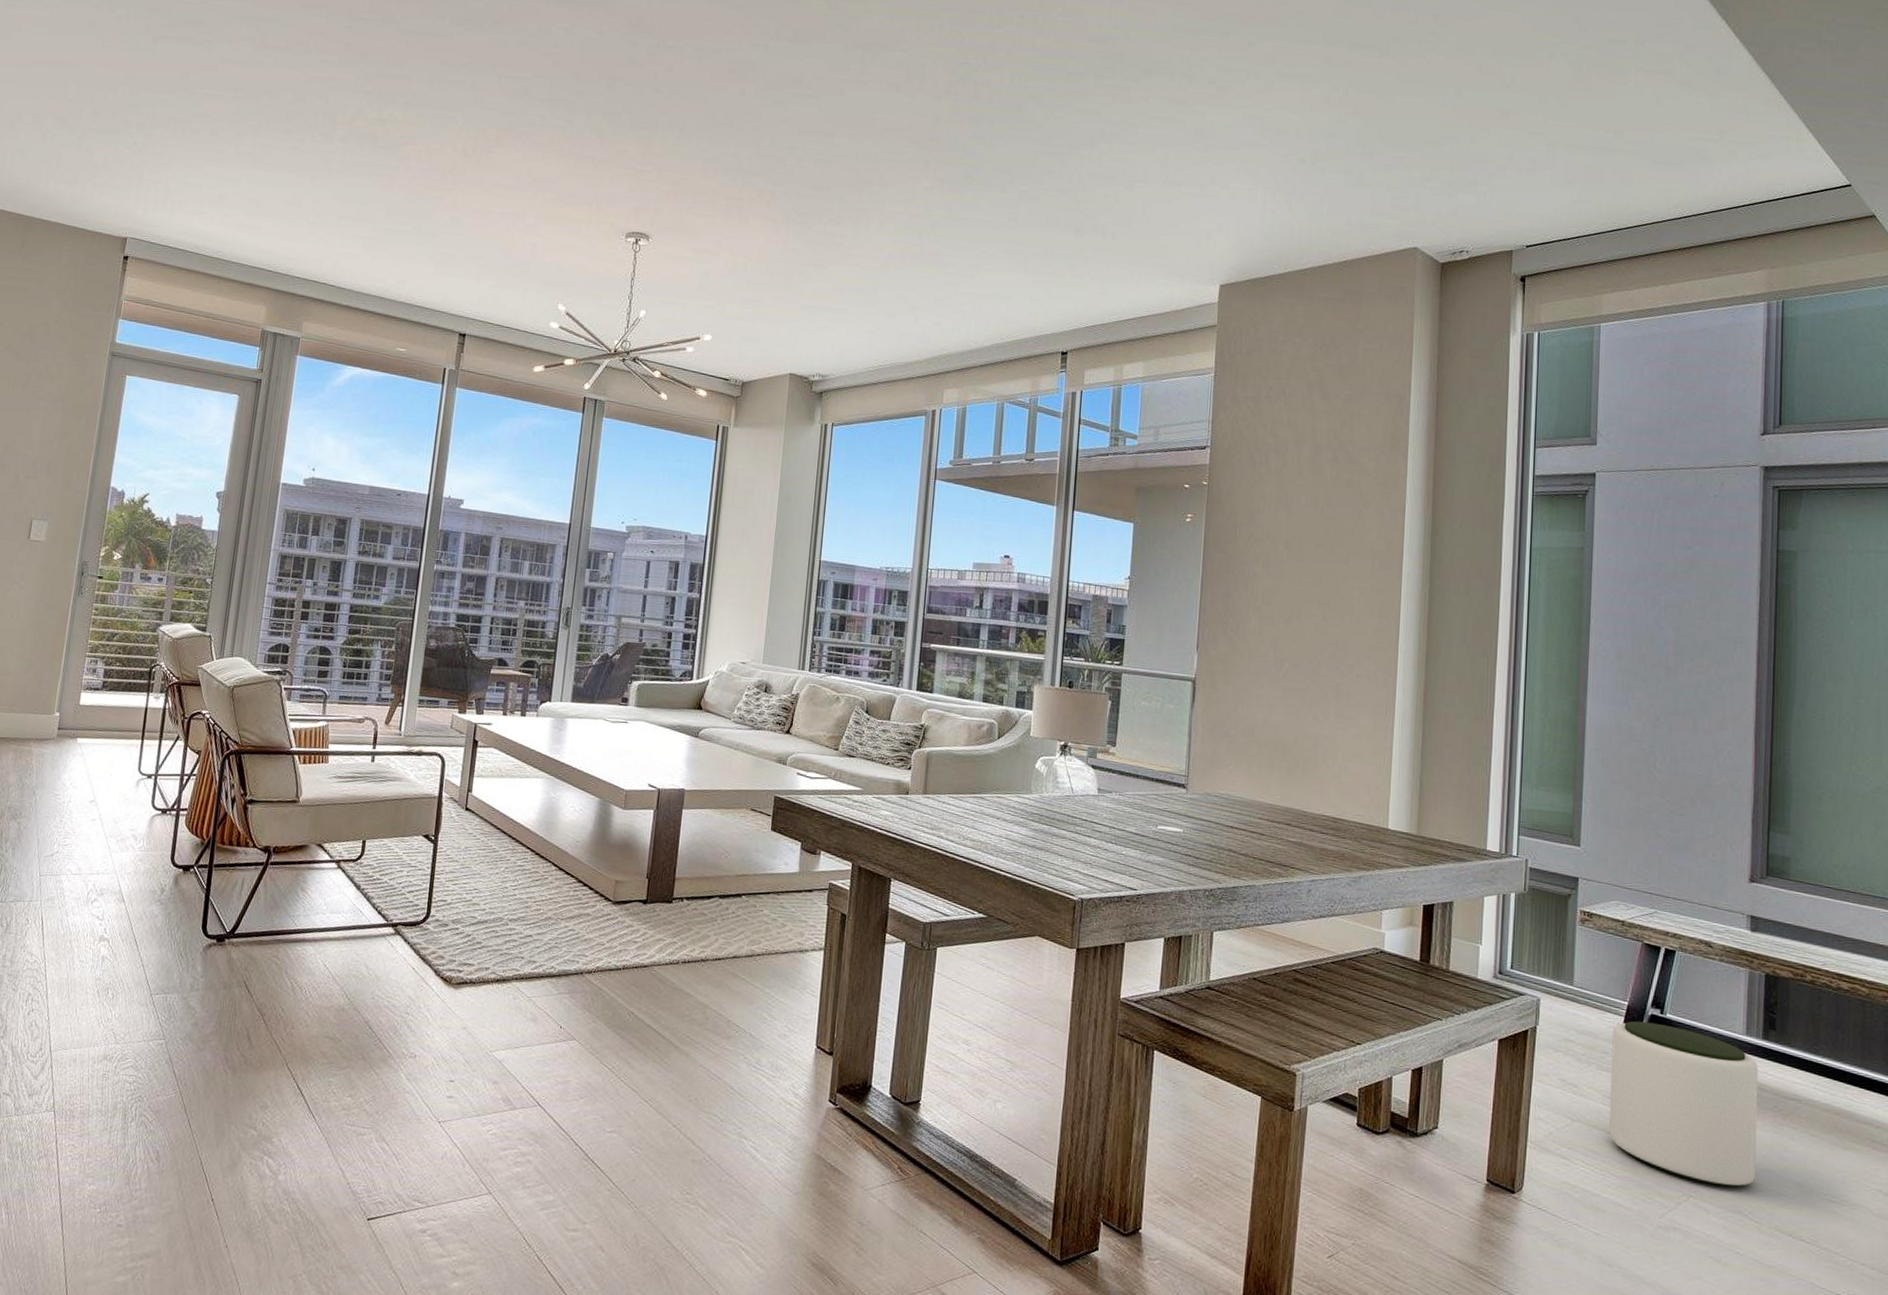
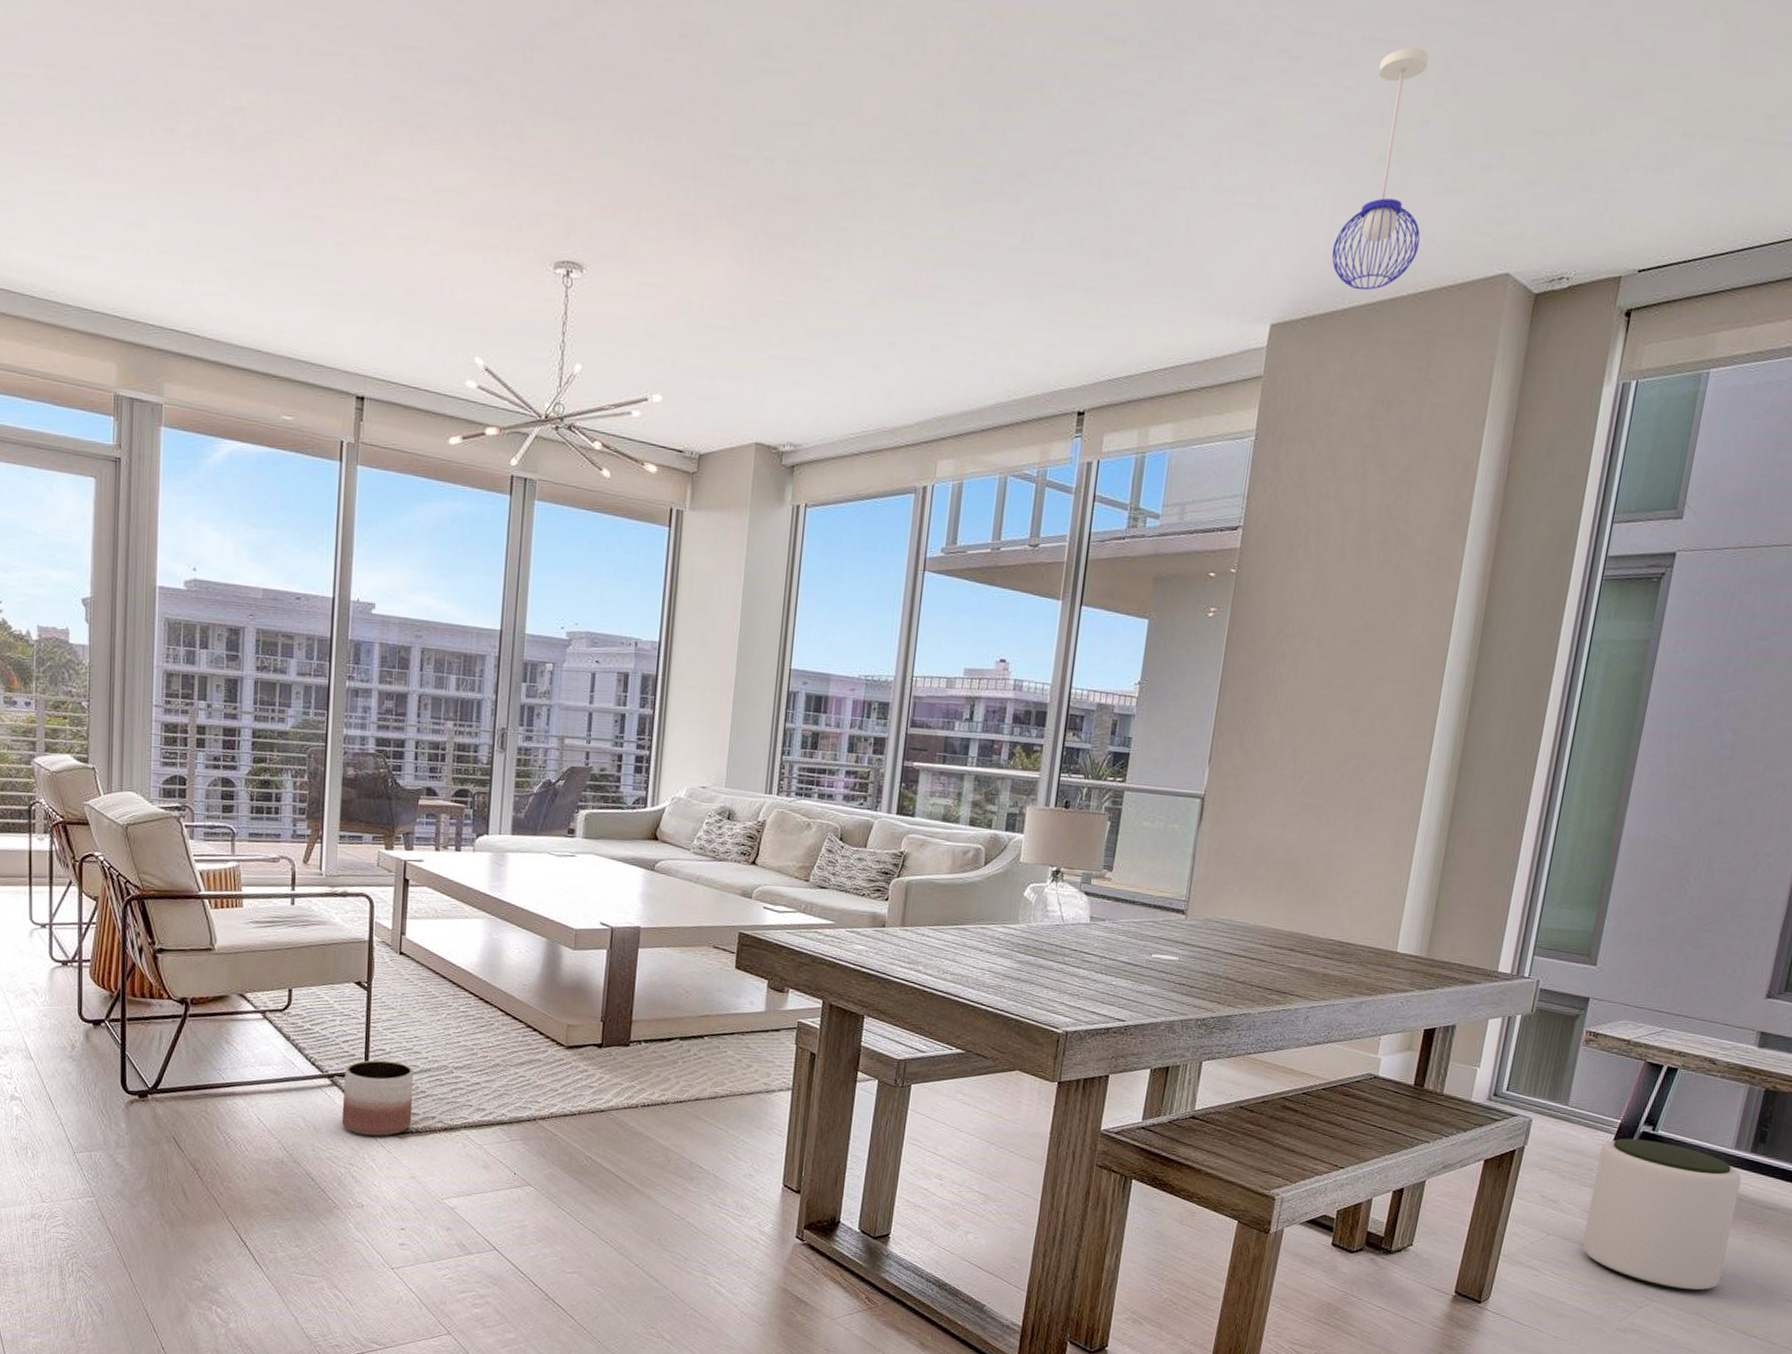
planter: none [401,910,471,986] -> present [341,1060,413,1137]
pendant light: none [1266,80,1338,260] -> present [1332,47,1429,291]

